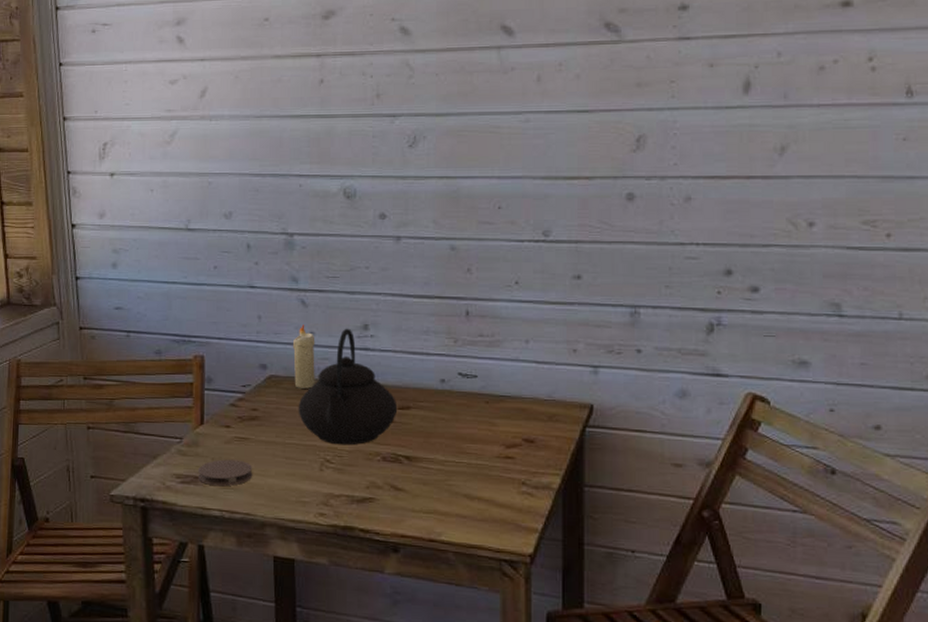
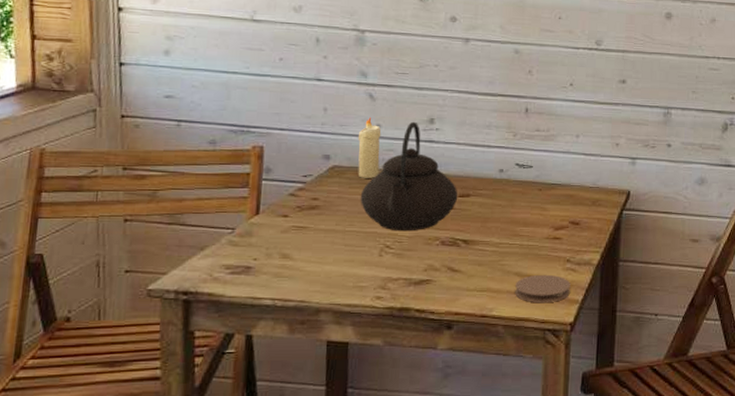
coaster: present [198,459,253,487] -> none [250,248,310,276]
coaster: none [465,497,528,530] -> present [515,274,571,303]

